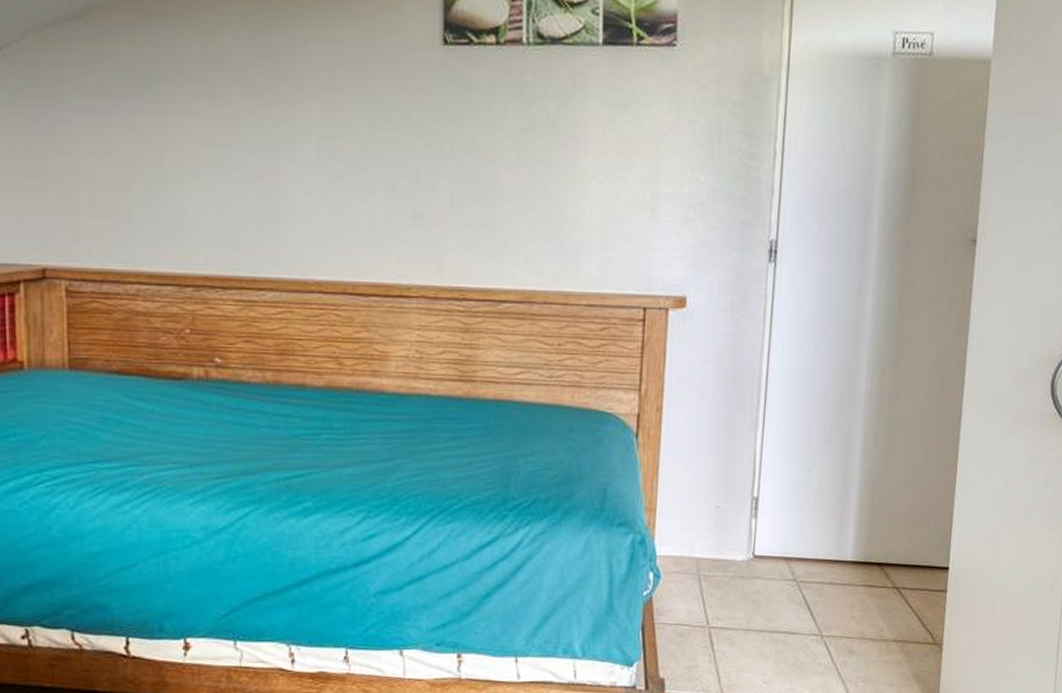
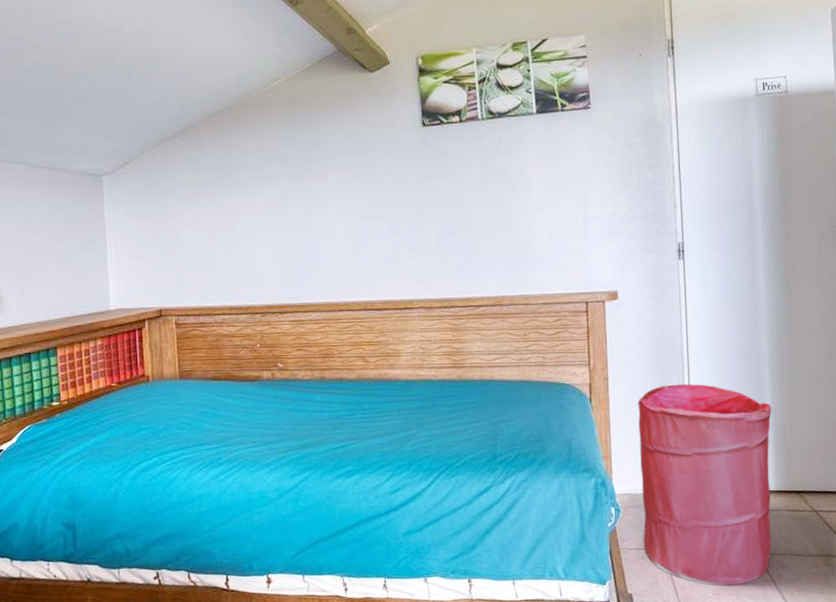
laundry hamper: none [684,422,862,673] -> present [638,383,772,586]

